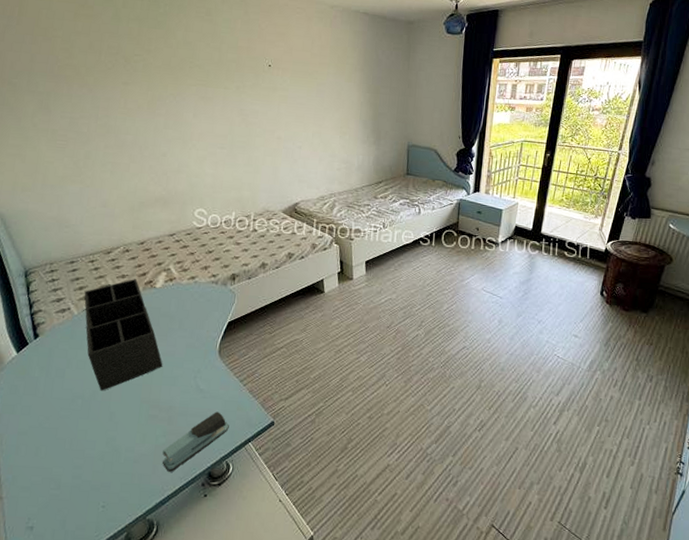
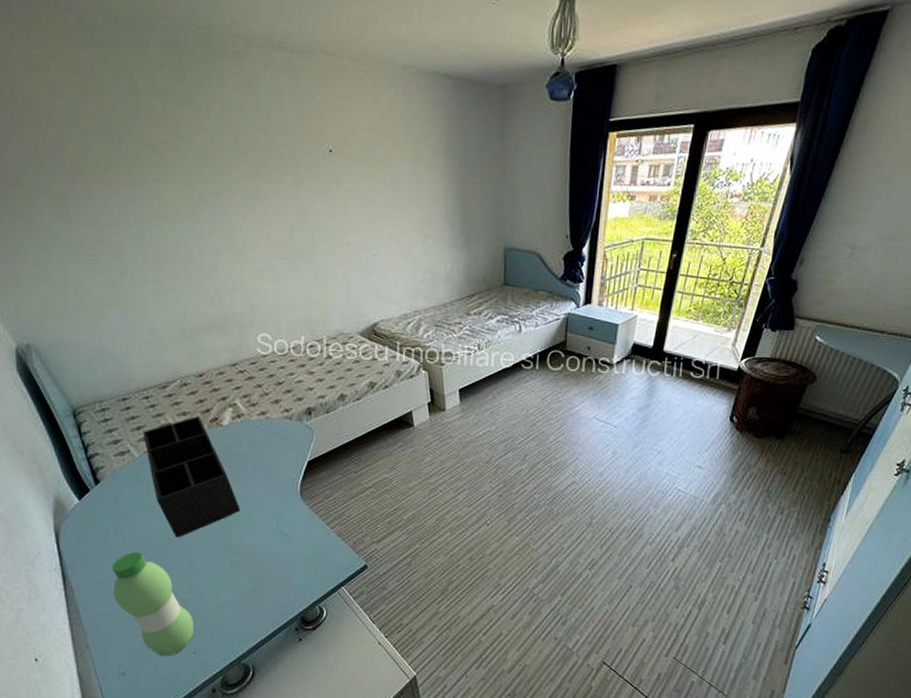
water bottle: none [34,404,107,510] -> present [112,552,195,656]
stapler: present [162,411,229,472] -> none [251,556,319,618]

